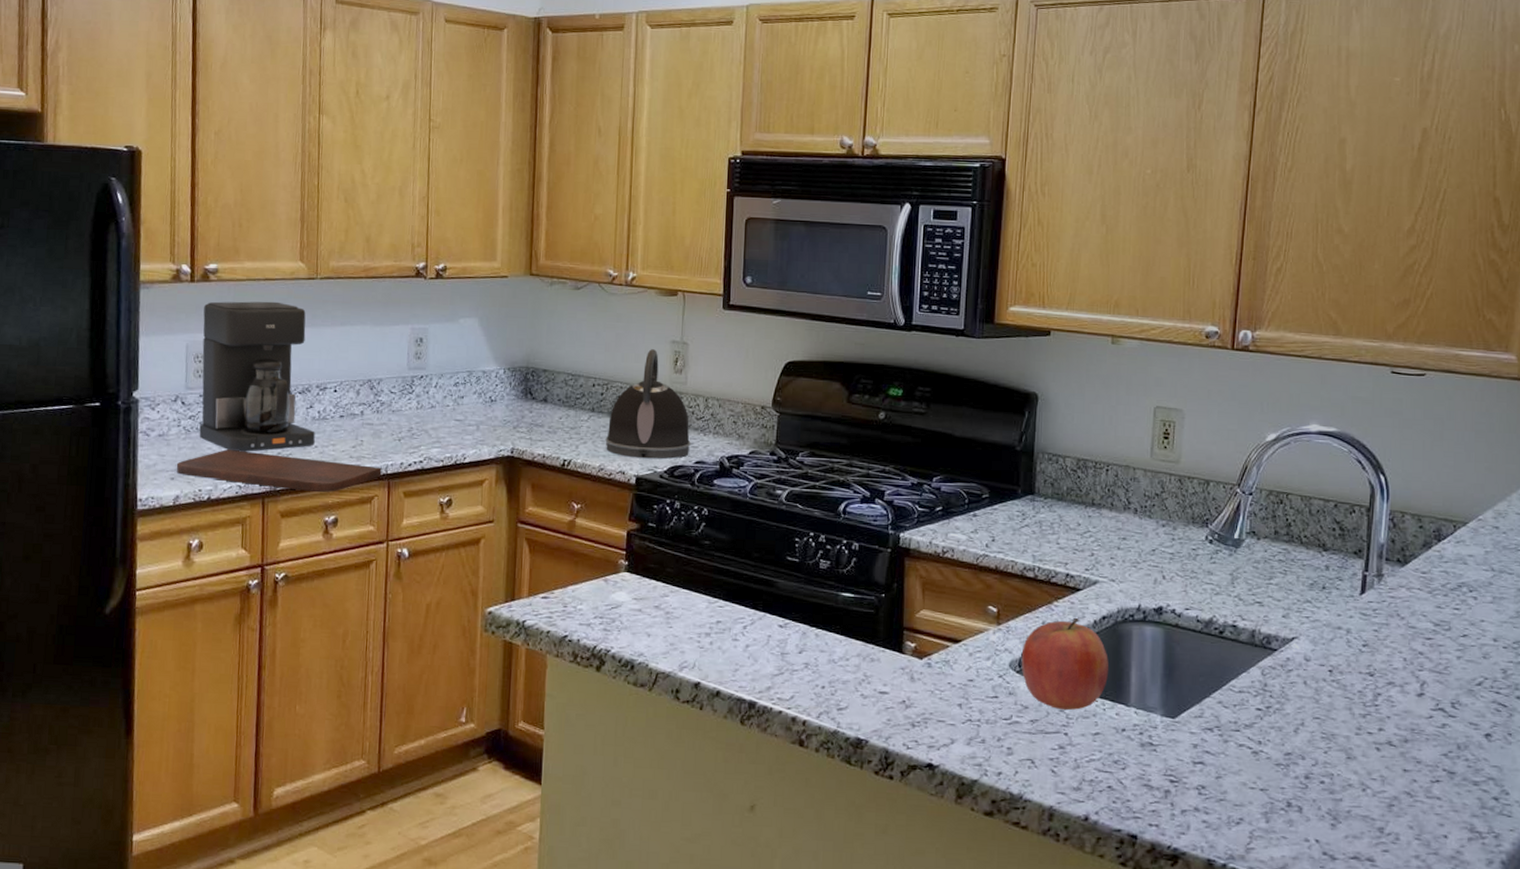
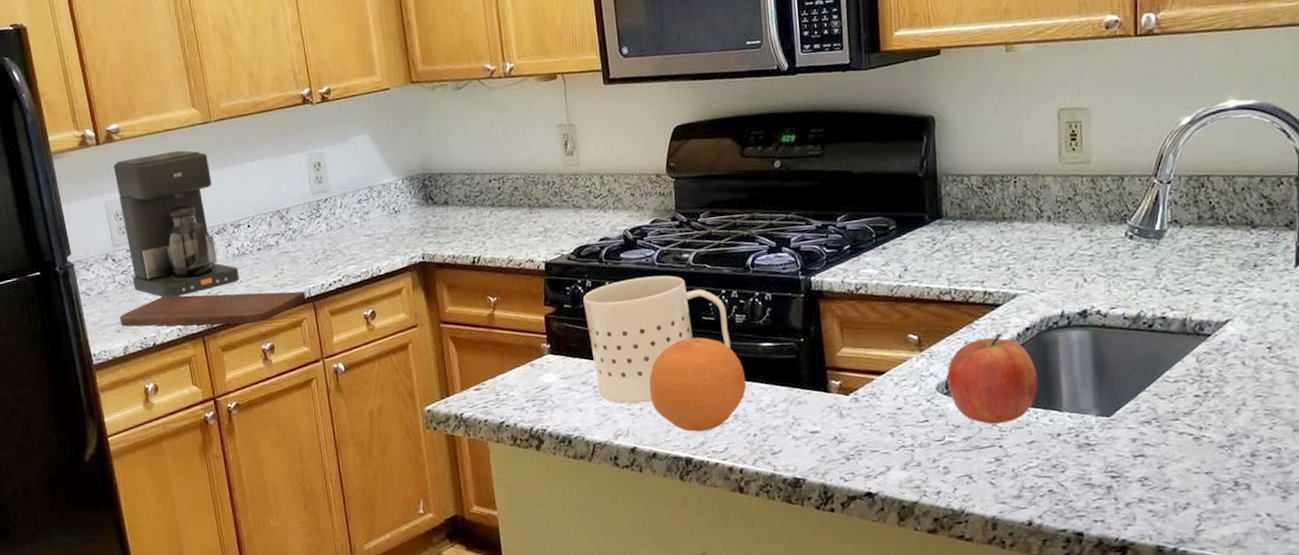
kettle: present [605,349,691,460] -> none [509,136,593,245]
mug: none [668,506,812,637] -> present [582,275,731,404]
fruit: none [722,576,822,676] -> present [649,337,747,432]

